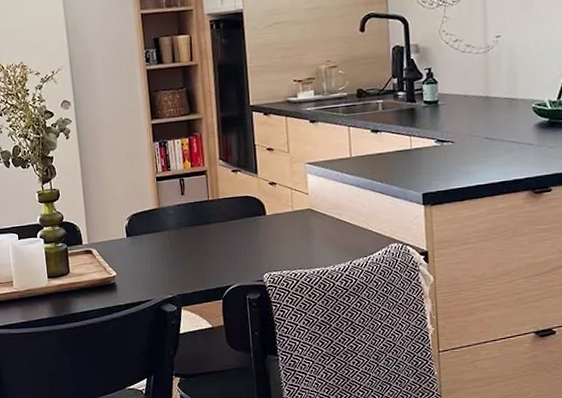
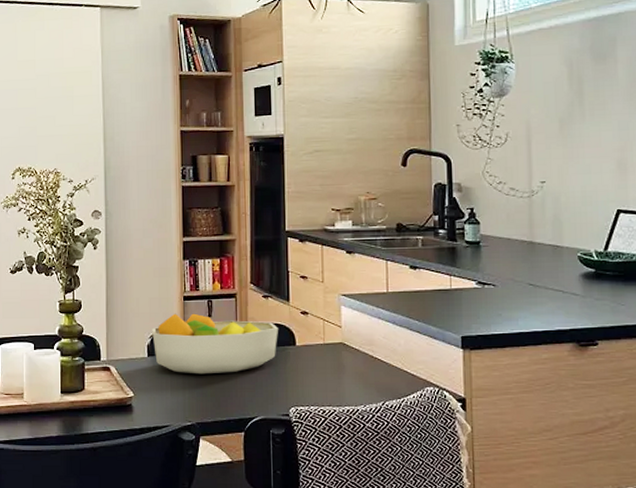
fruit bowl: none [128,192,249,250] -> present [152,313,278,374]

